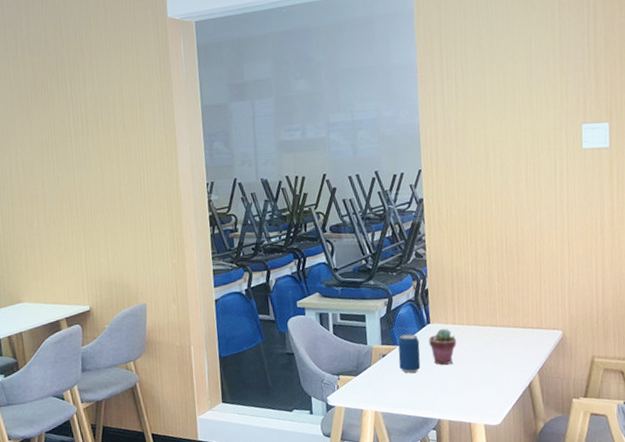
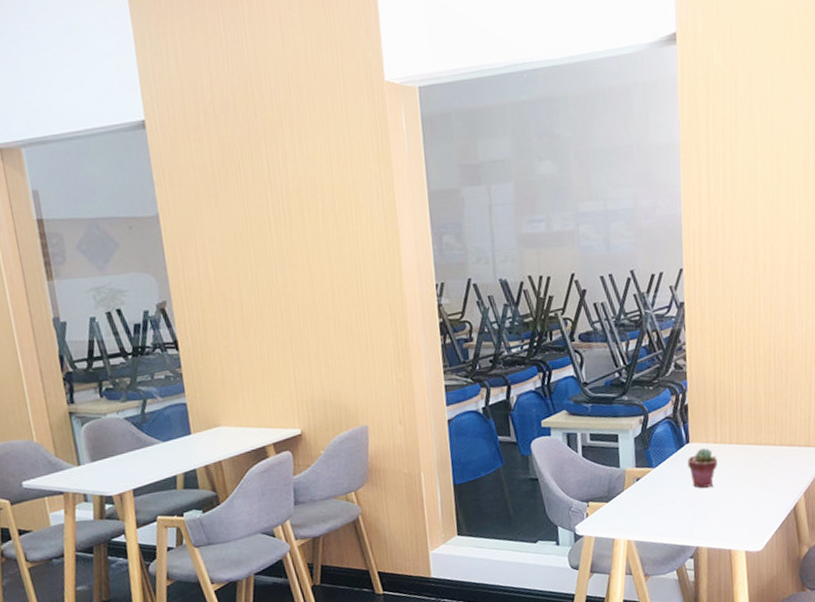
beverage can: present [398,334,421,373] -> none [654,454,678,498]

